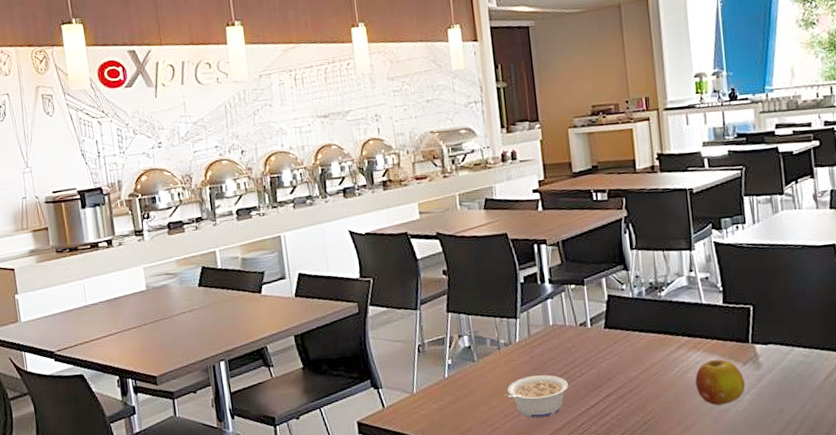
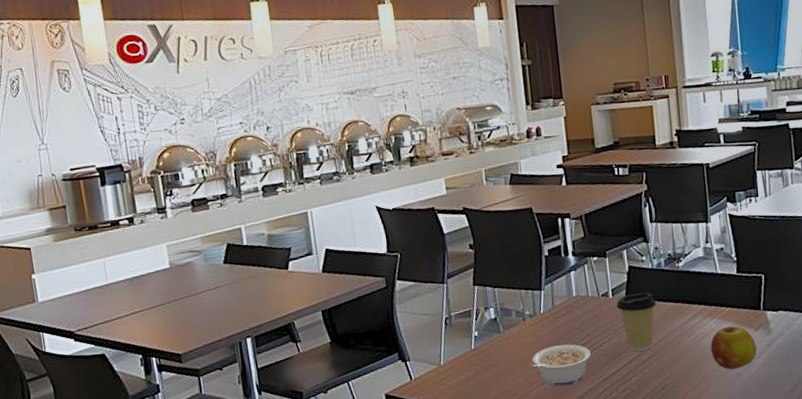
coffee cup: none [595,323,638,384] -> present [616,292,657,351]

